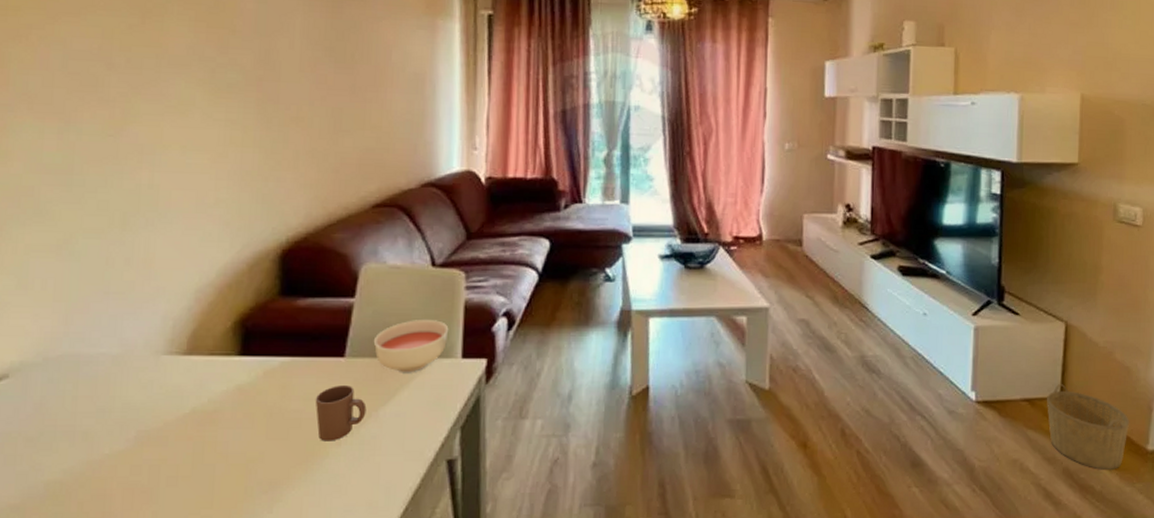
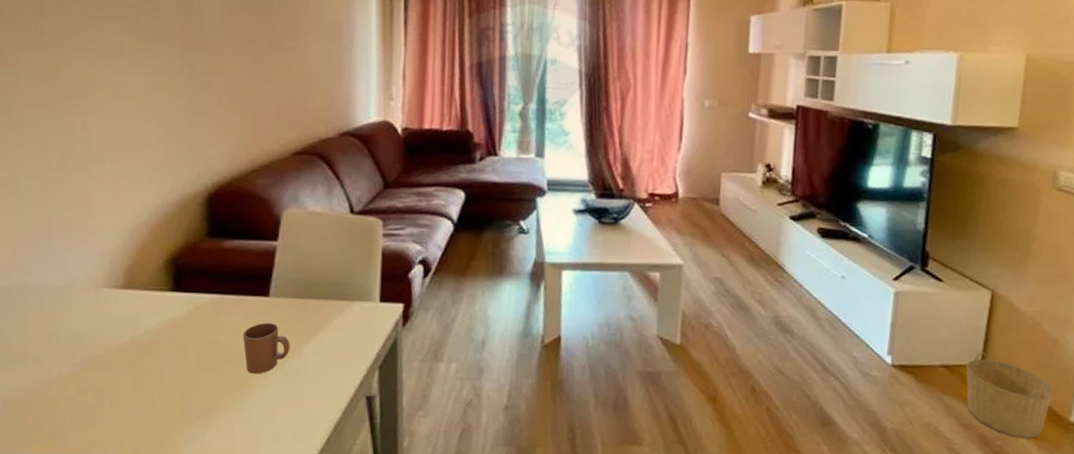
bowl: present [373,320,449,373] -> none [295,264,367,314]

